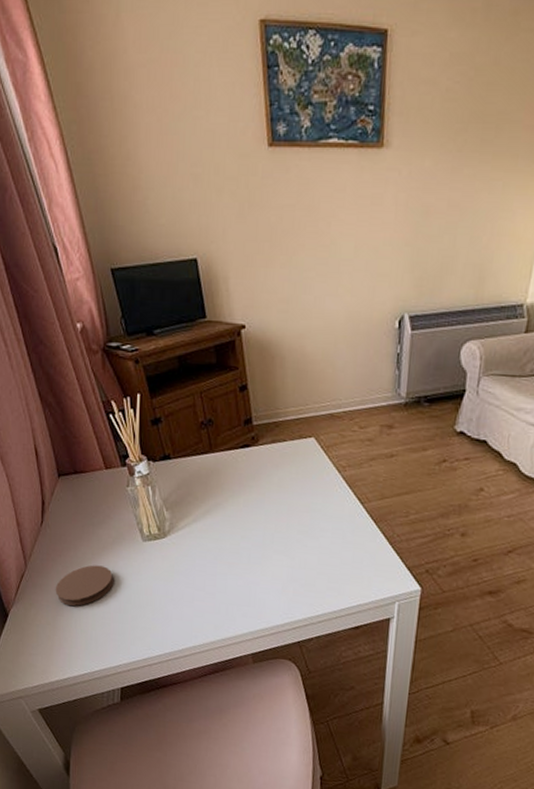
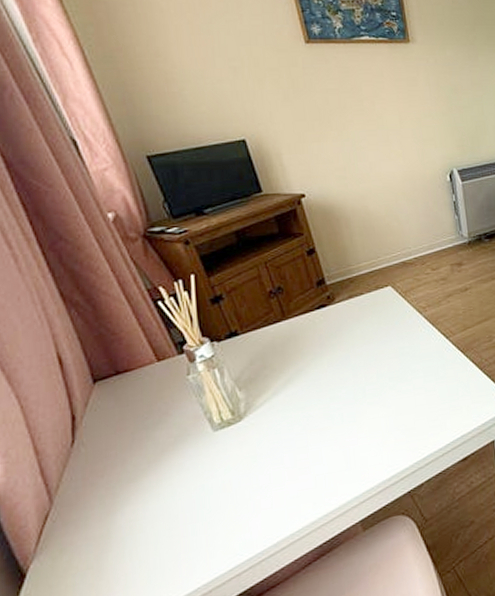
coaster: present [55,565,114,606] -> none [97,473,181,536]

